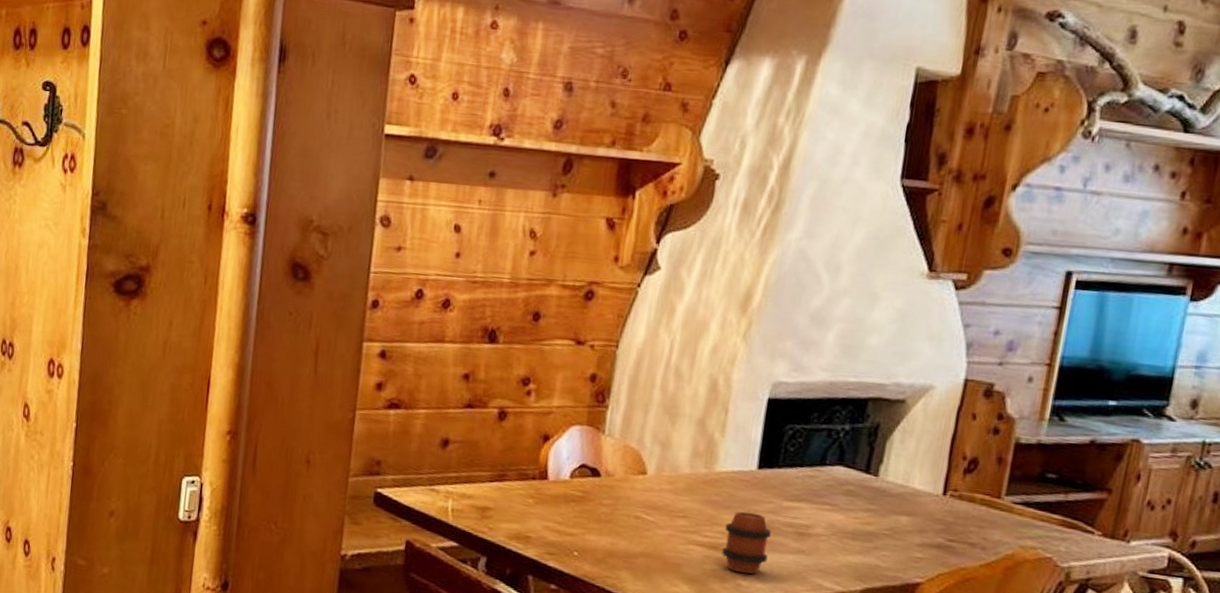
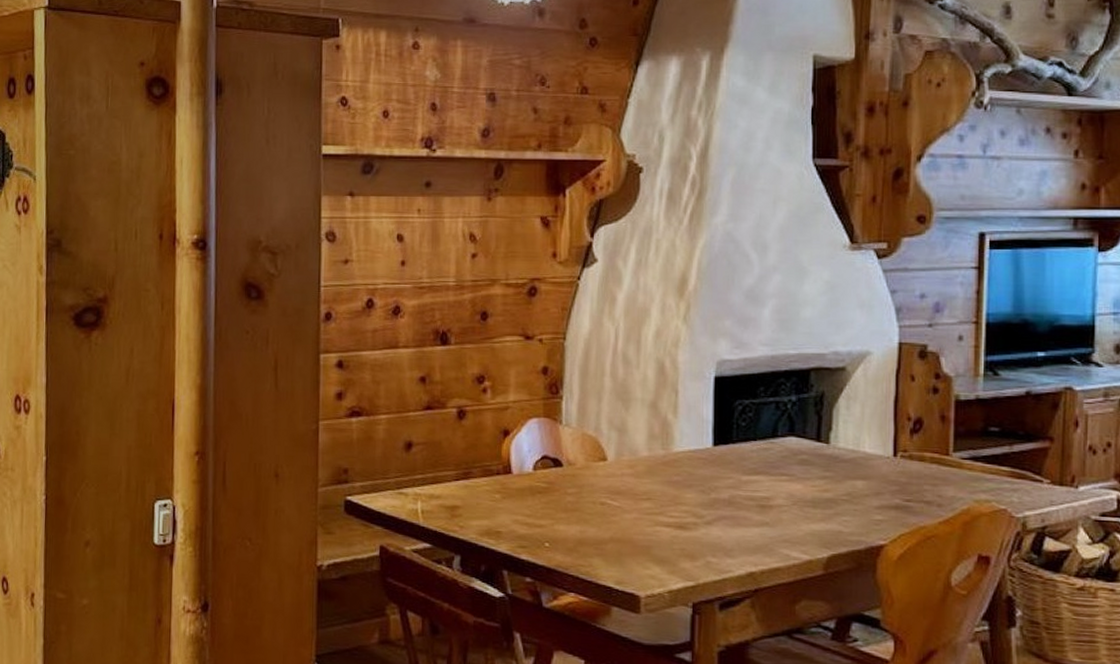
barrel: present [722,511,771,574] -> none [689,489,734,551]

